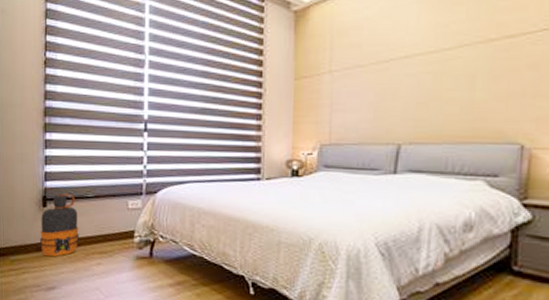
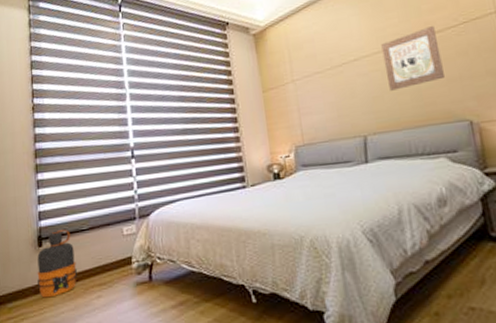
wall art: none [437,27,507,99] -> present [381,25,444,91]

